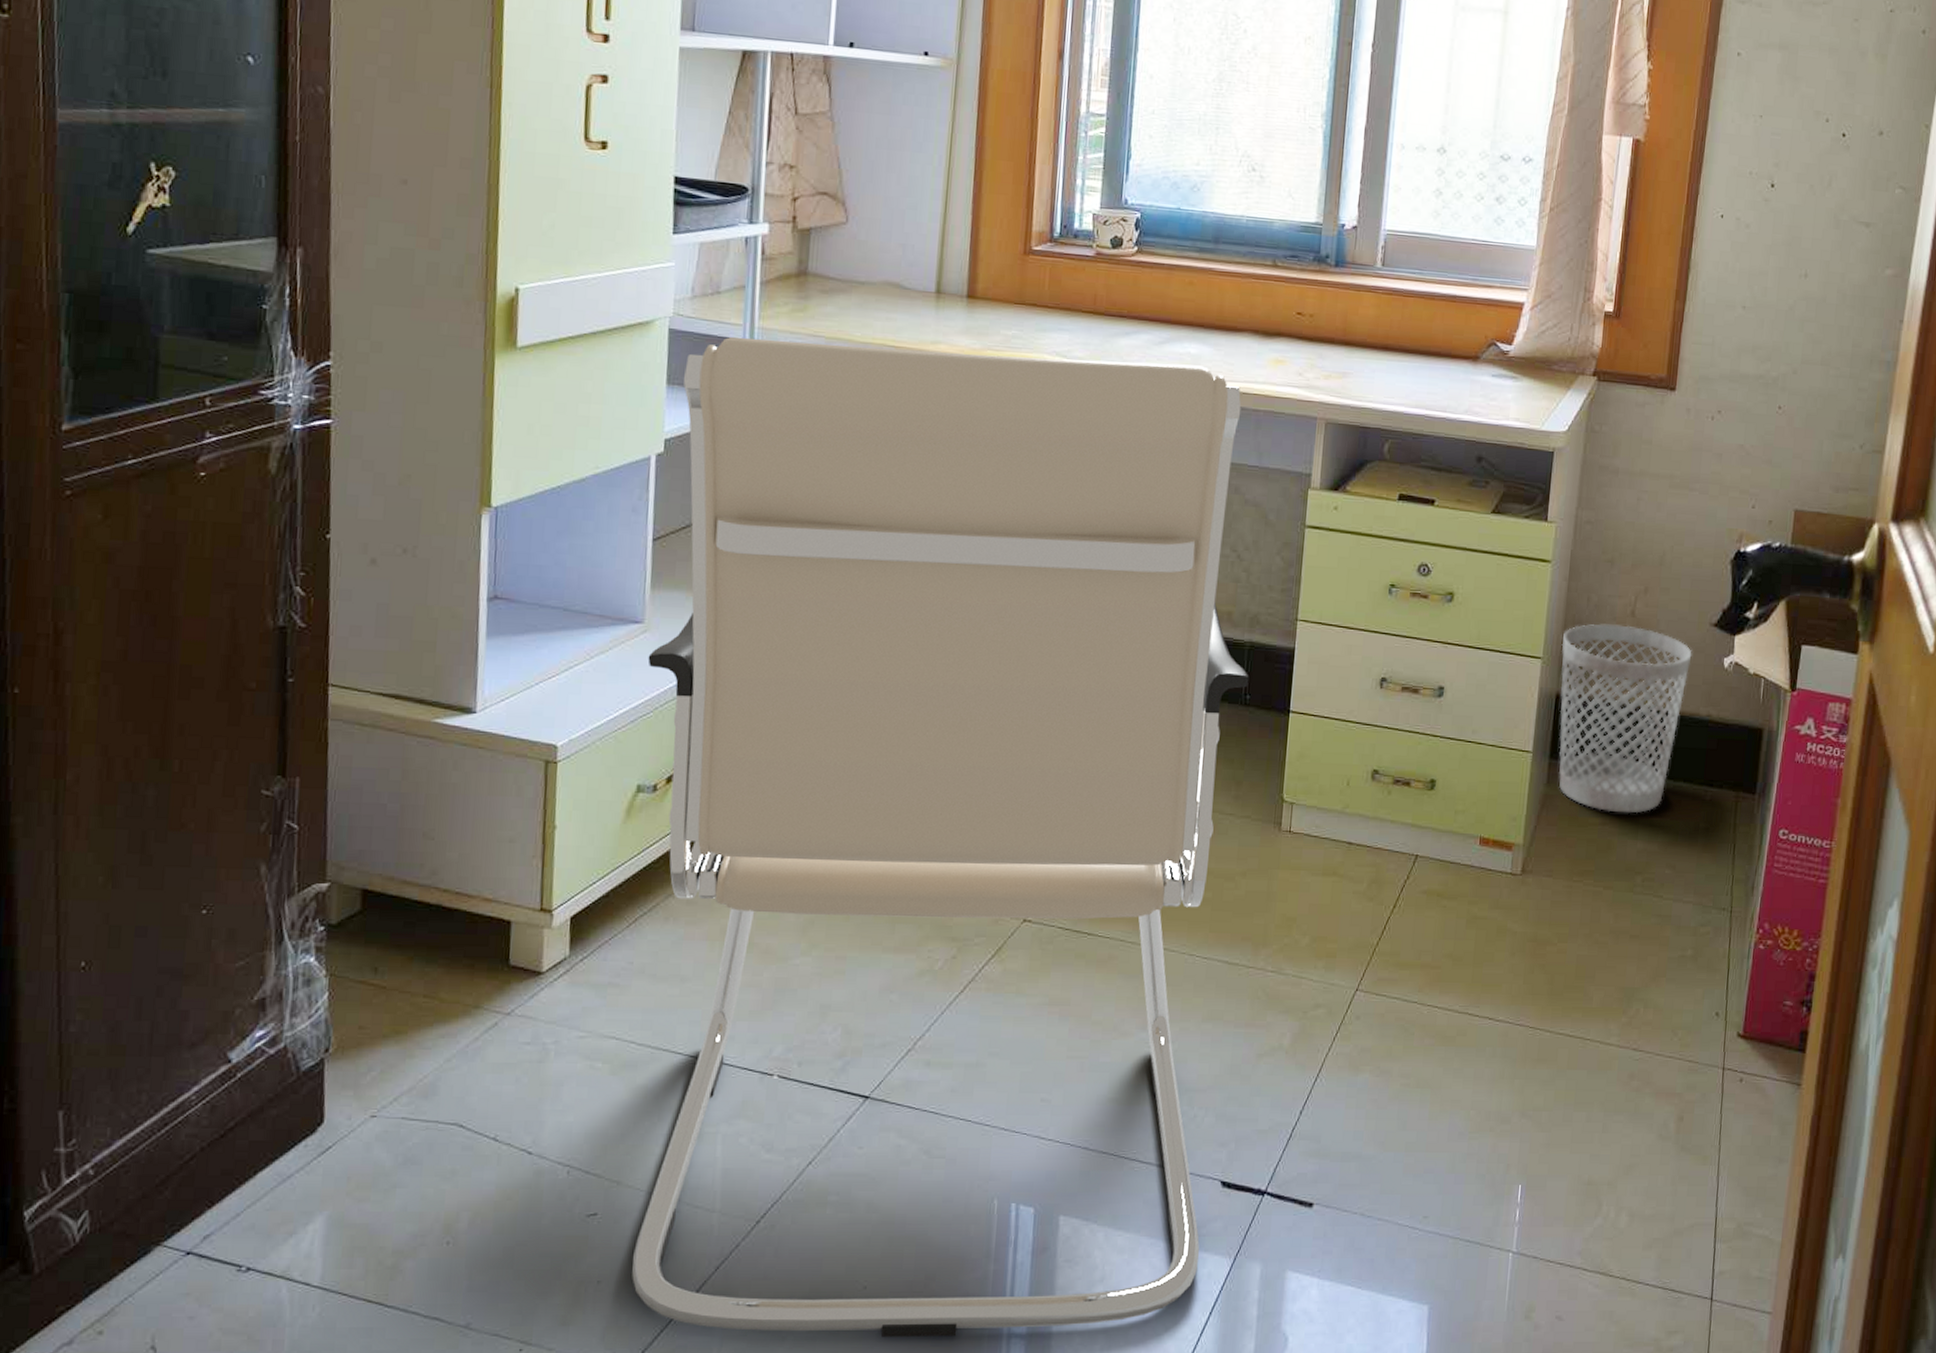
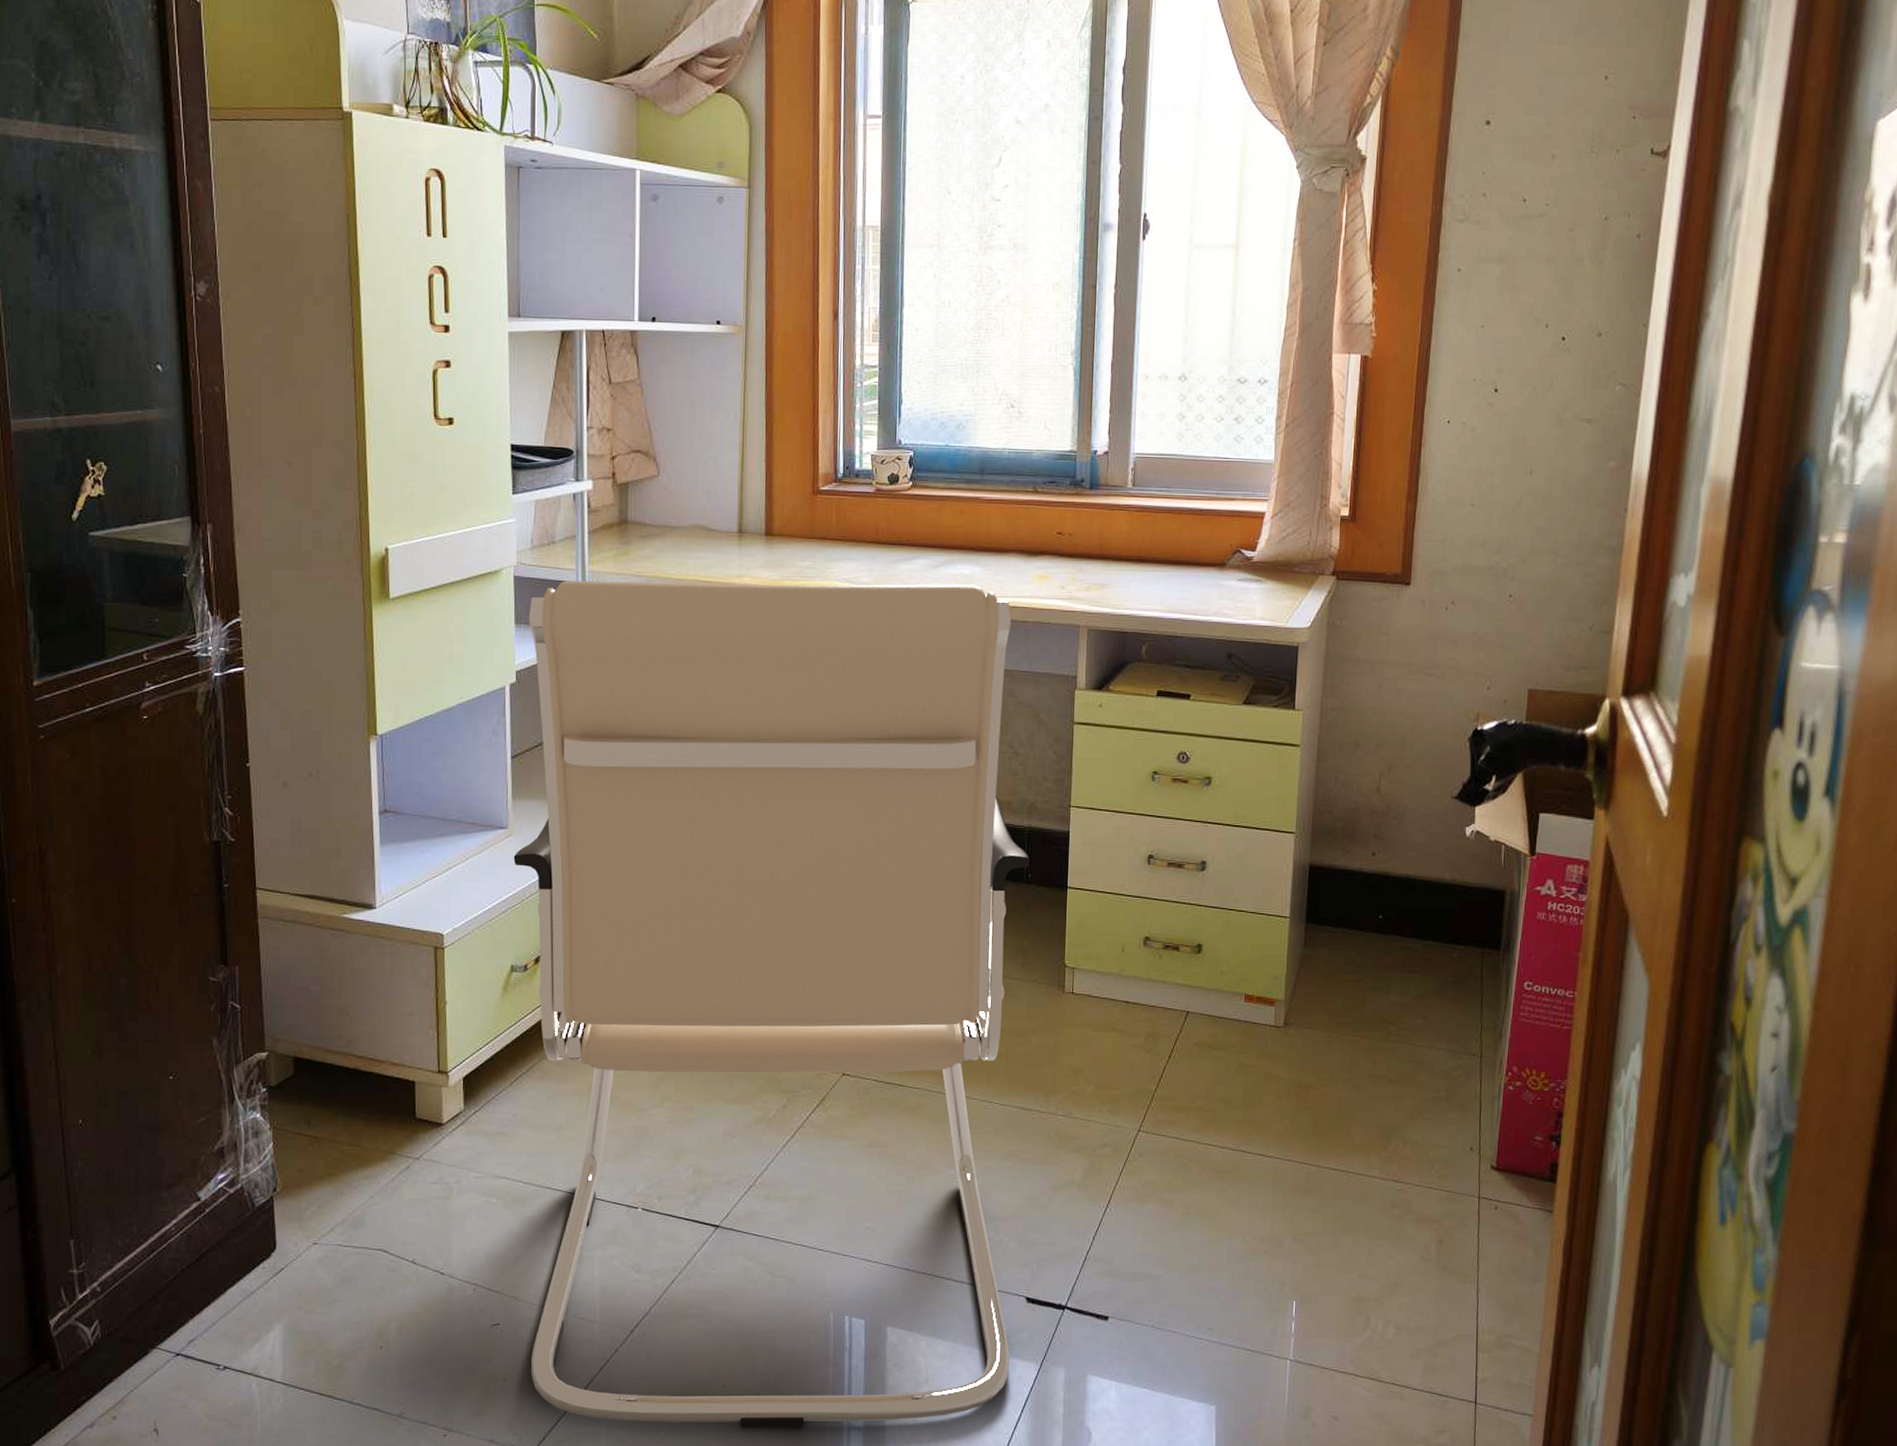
wastebasket: present [1559,624,1692,814] -> none [1312,800,1435,970]

